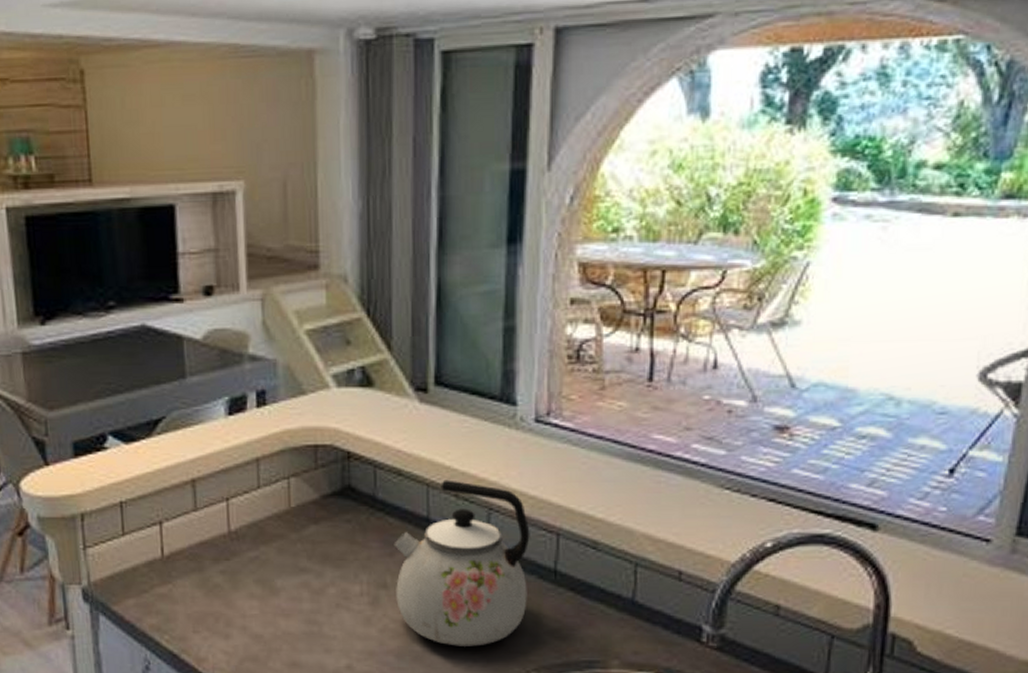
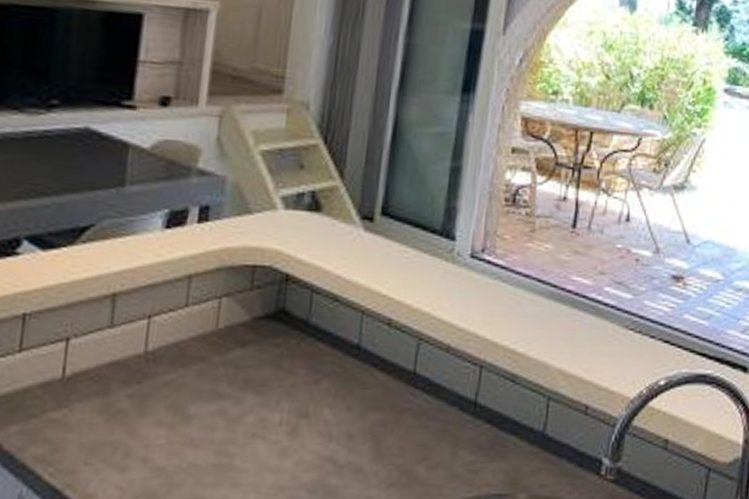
kettle: present [394,480,530,647] -> none [316,308,456,480]

